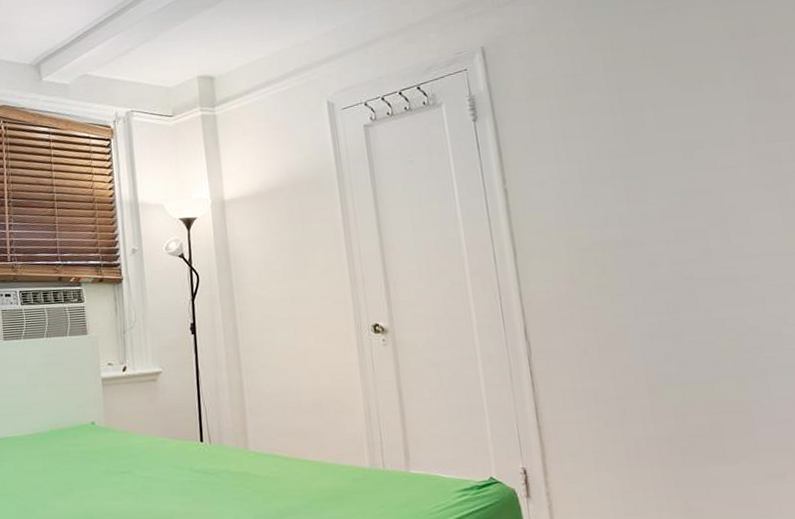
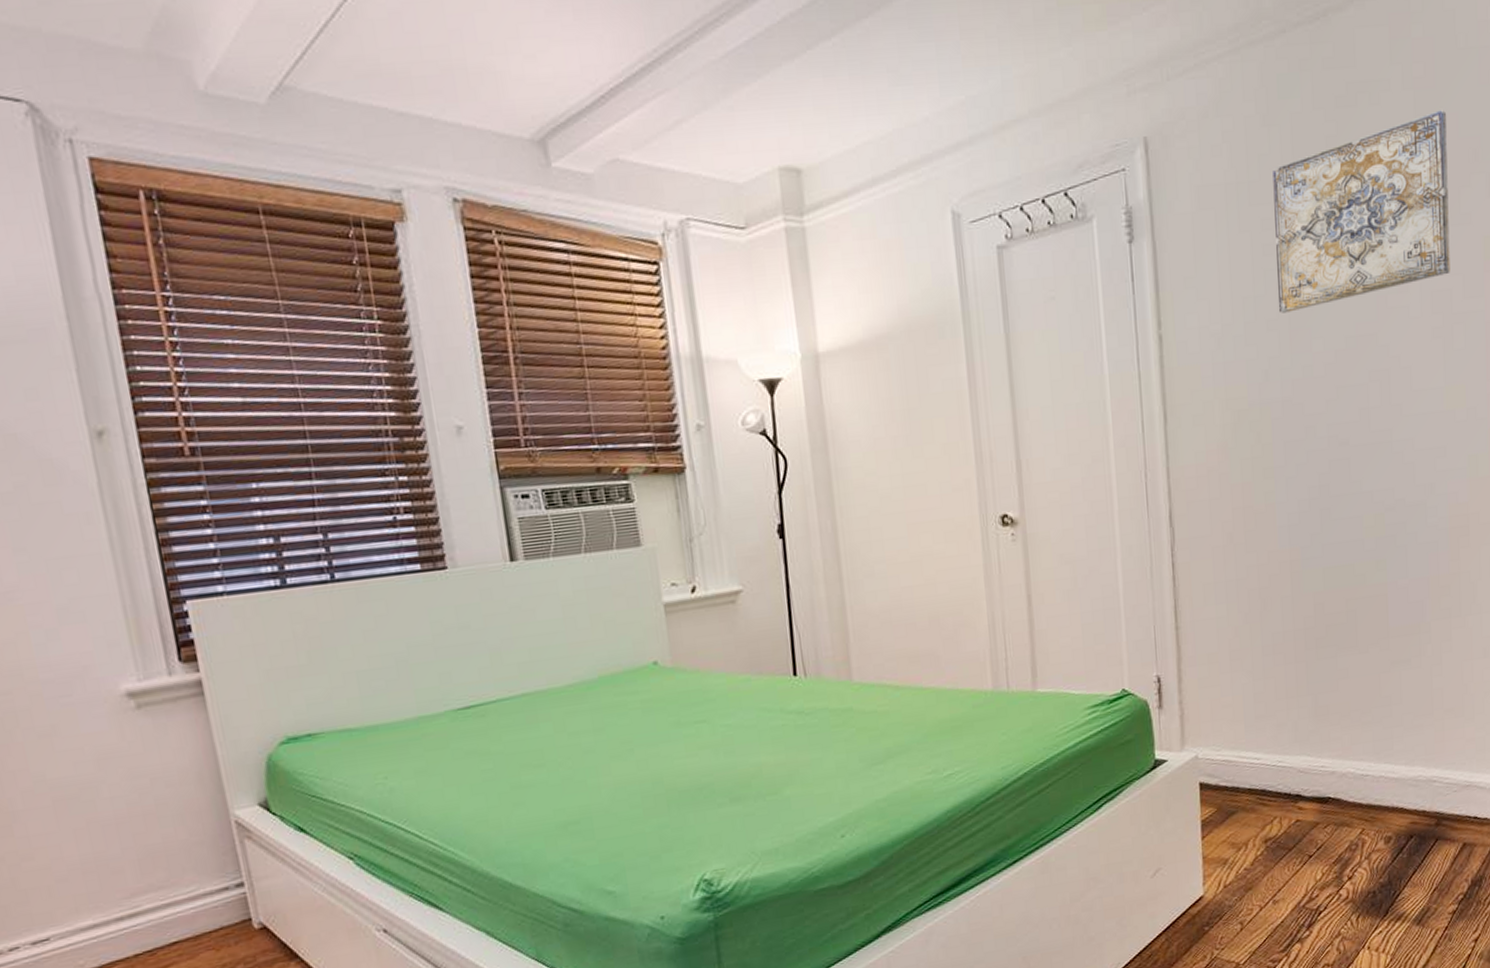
wall art: none [595,17,776,172] -> present [1272,110,1450,313]

